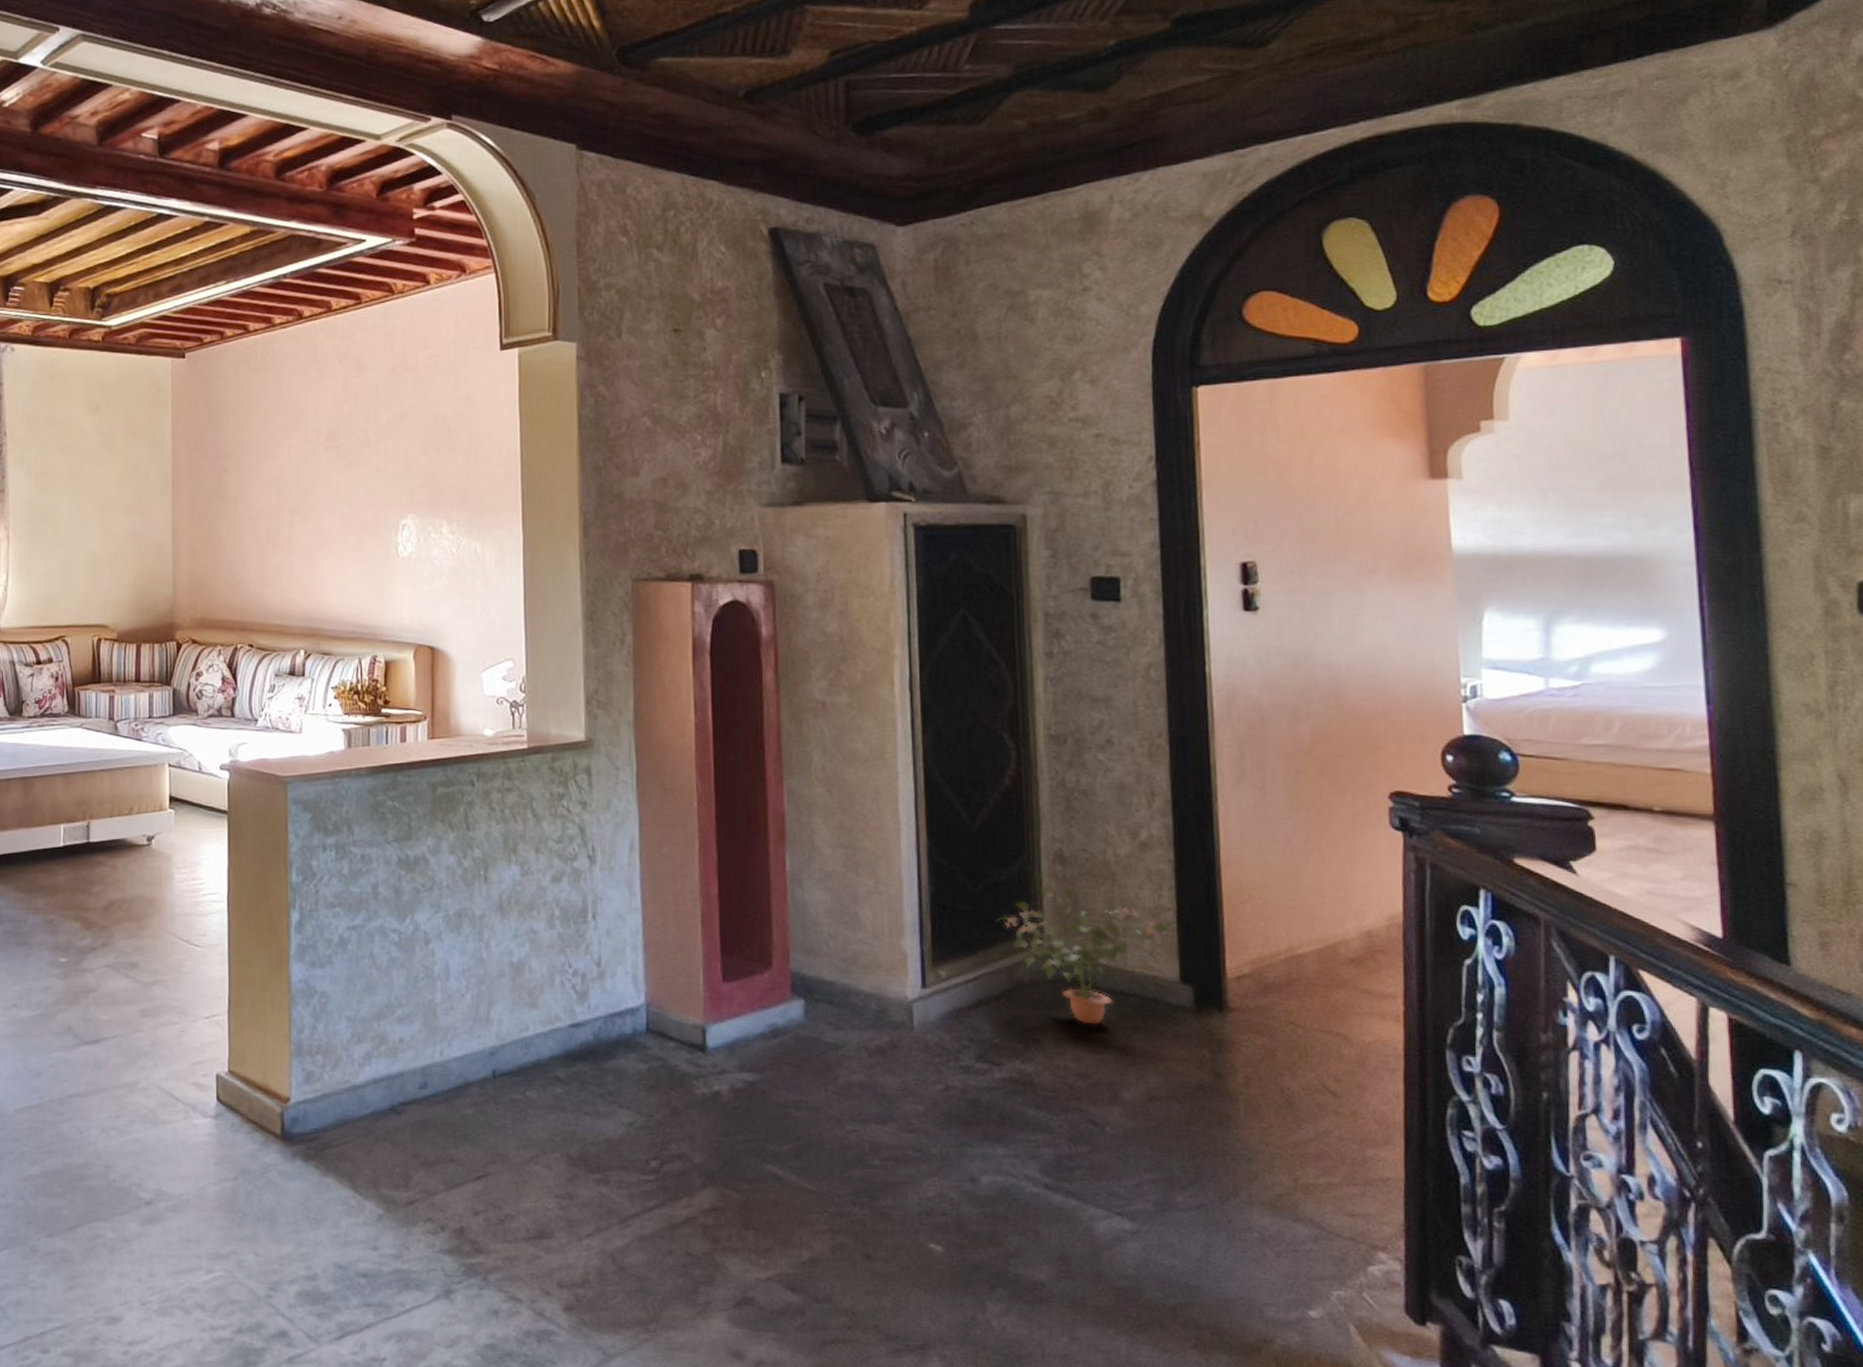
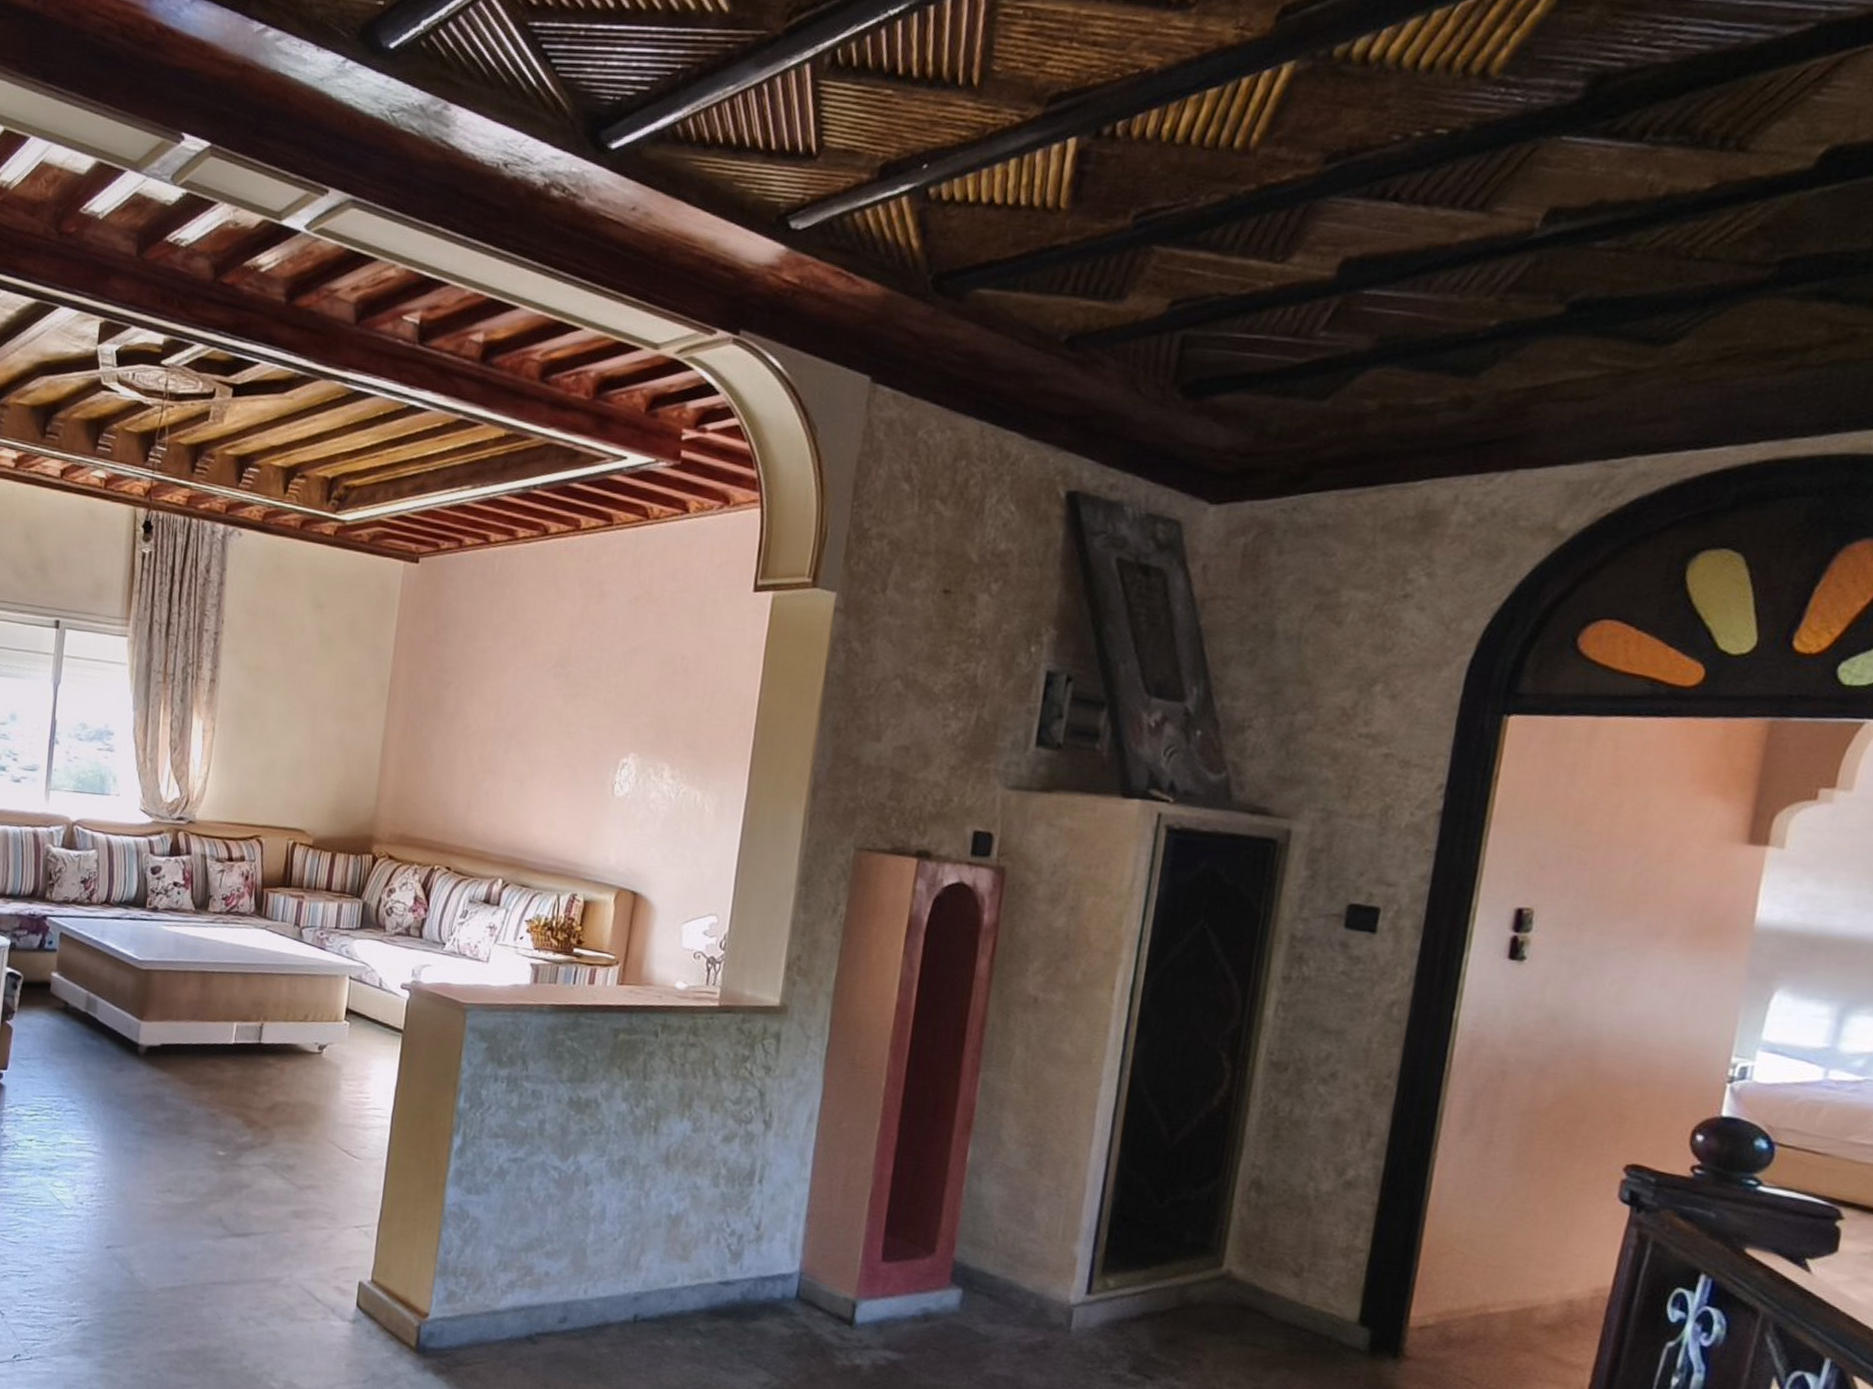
potted plant: present [998,885,1173,1025] -> none [1179,1210,1362,1354]

